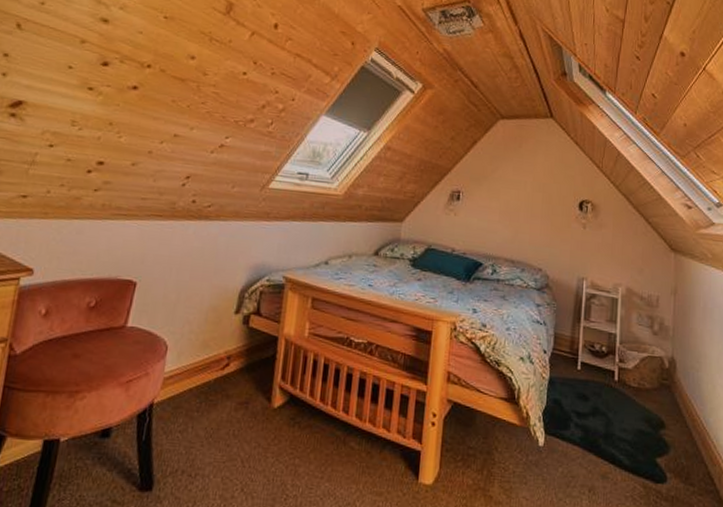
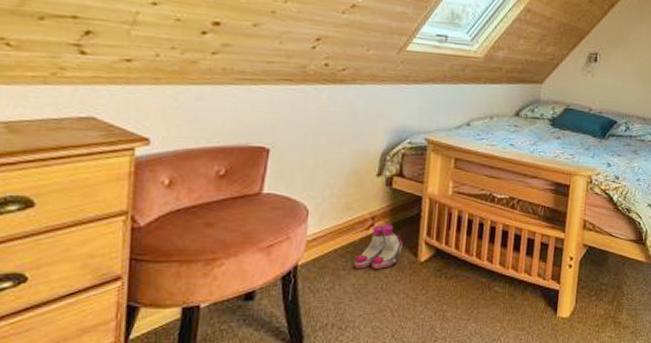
boots: none [208,364,257,413] -> present [354,224,403,269]

